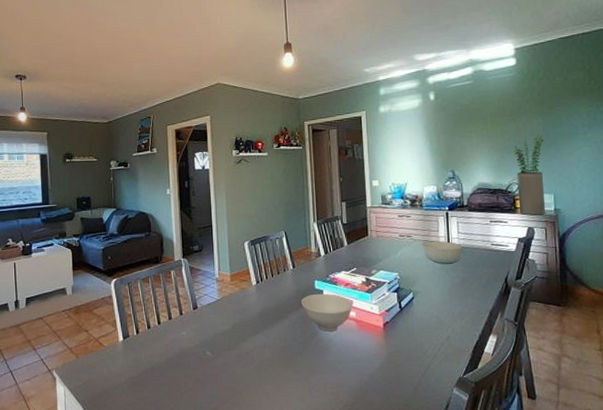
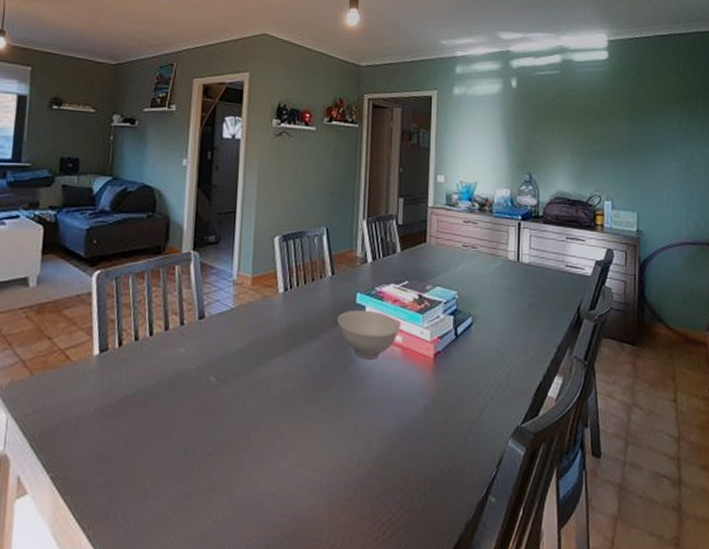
bowl: present [422,240,463,265] -> none [488,255,534,287]
vase: present [513,134,545,217] -> none [598,141,631,237]

